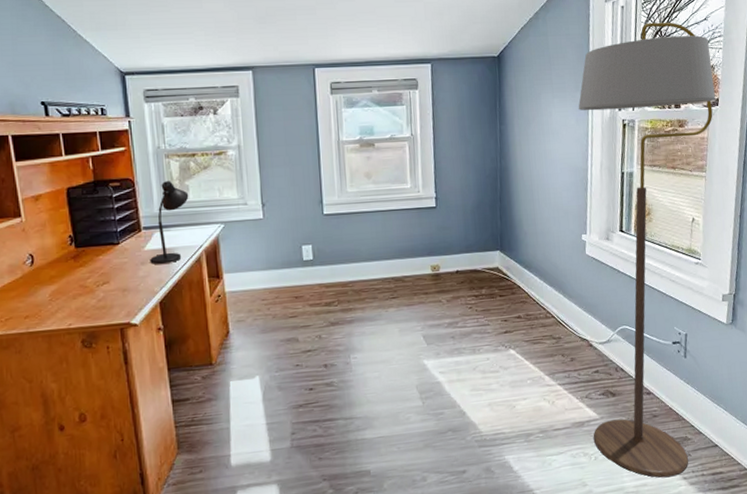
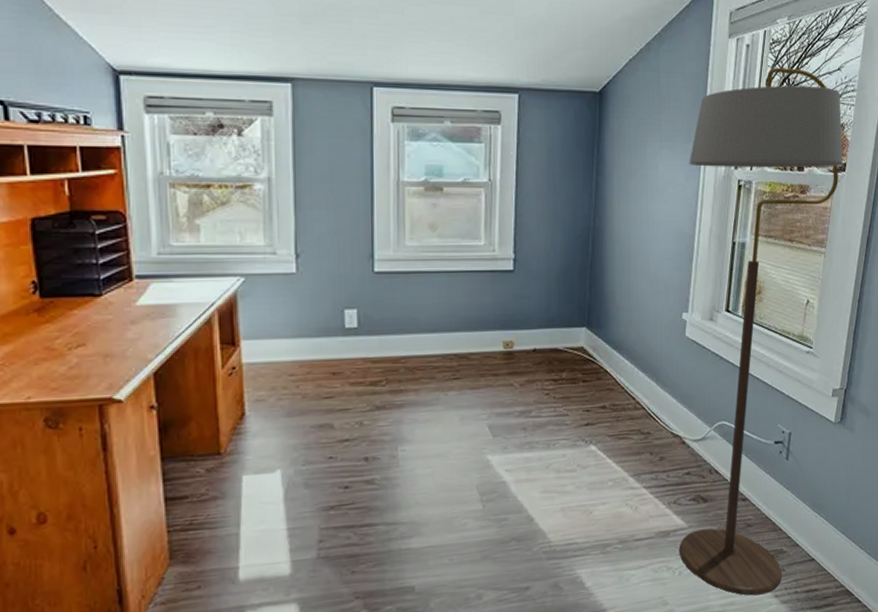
desk lamp: present [150,181,189,265] -> none [143,218,200,326]

